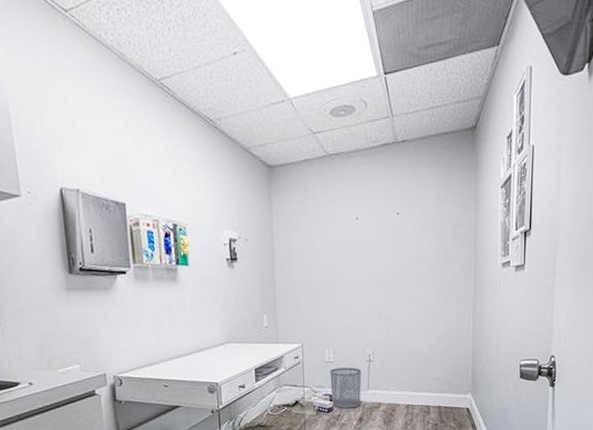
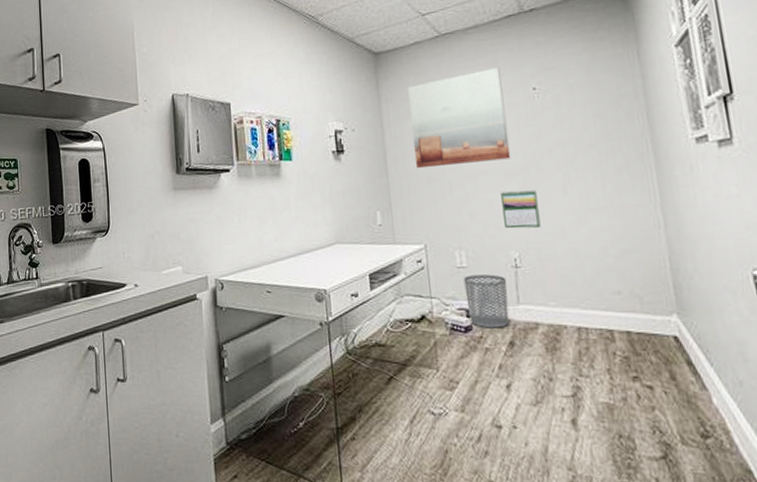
wall art: none [296,191,375,279] -> present [408,67,511,169]
calendar: none [364,299,390,331] -> present [501,189,541,229]

